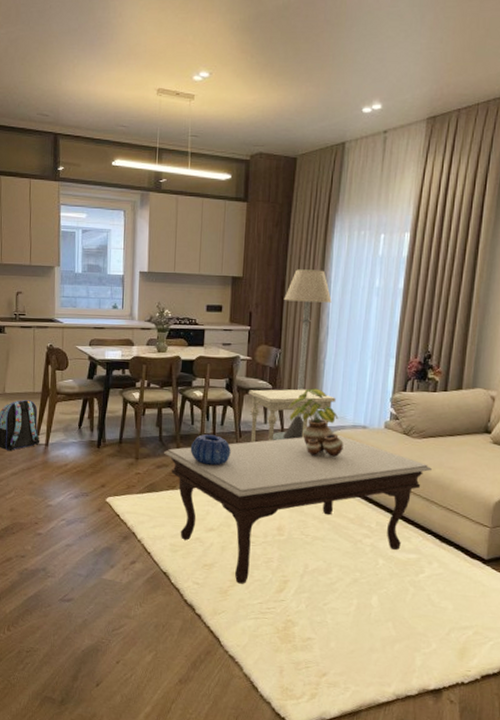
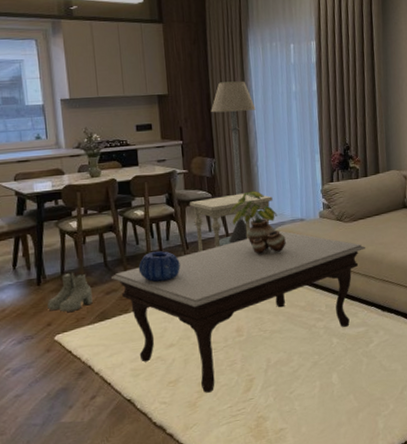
boots: none [104,440,145,478] -> present [47,272,93,312]

